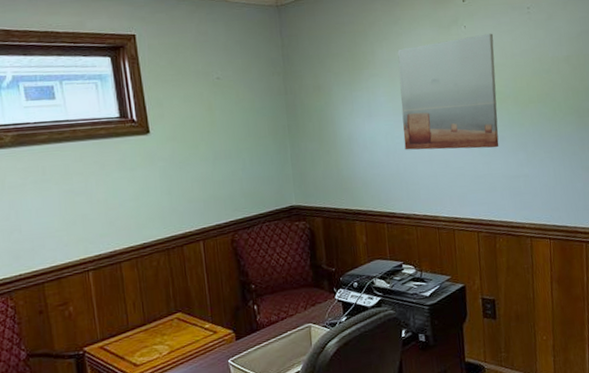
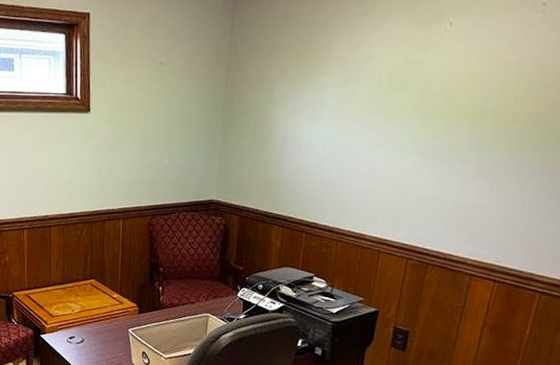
wall art: present [397,33,499,150] -> none [343,34,487,171]

